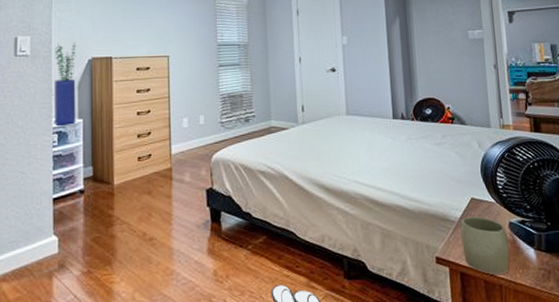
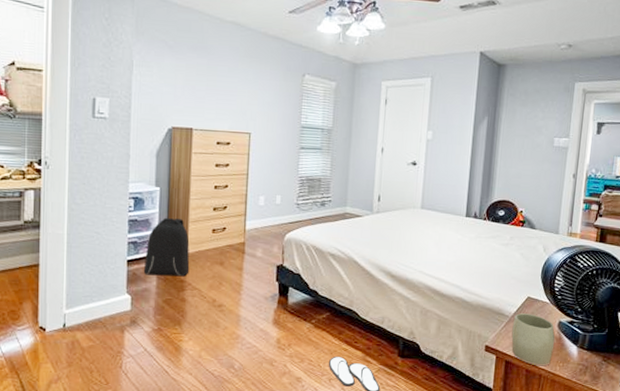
vase: present [54,42,77,125] -> none [131,108,157,192]
backpack: none [69,150,117,213] -> present [143,218,190,277]

